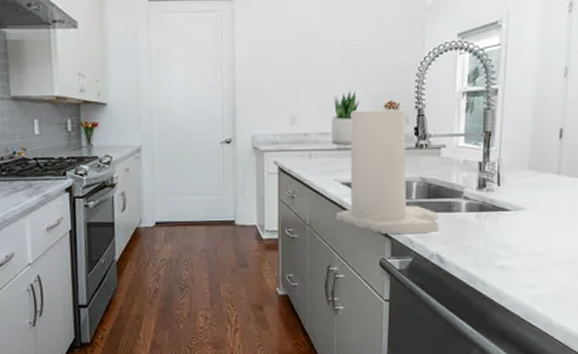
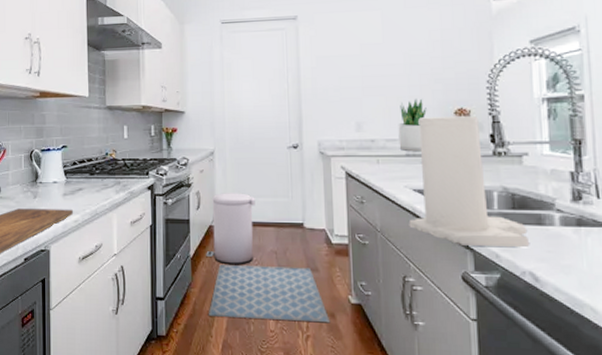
pedal bin: none [133,192,185,267] -> present [206,193,255,265]
bath mat: none [136,264,258,319] -> present [209,265,331,323]

